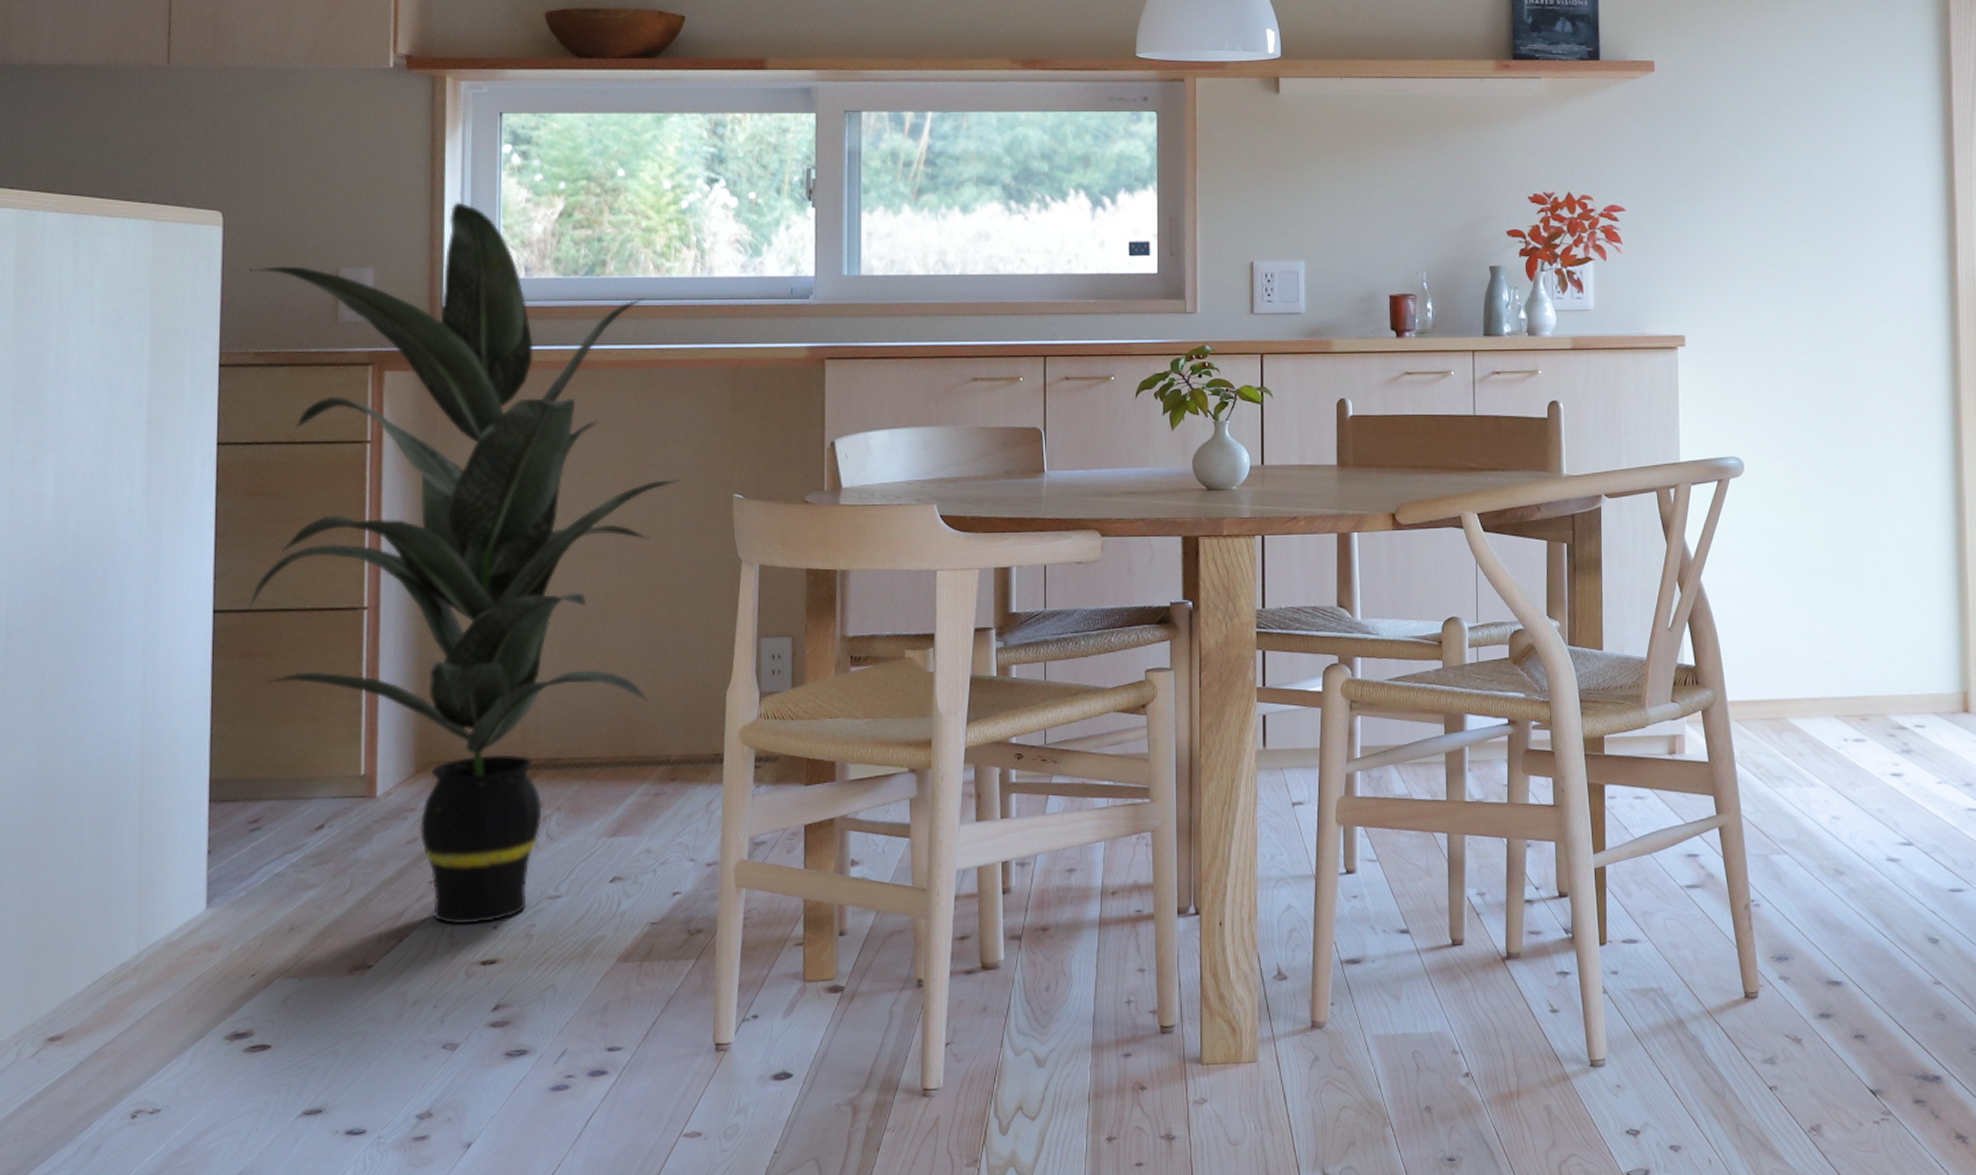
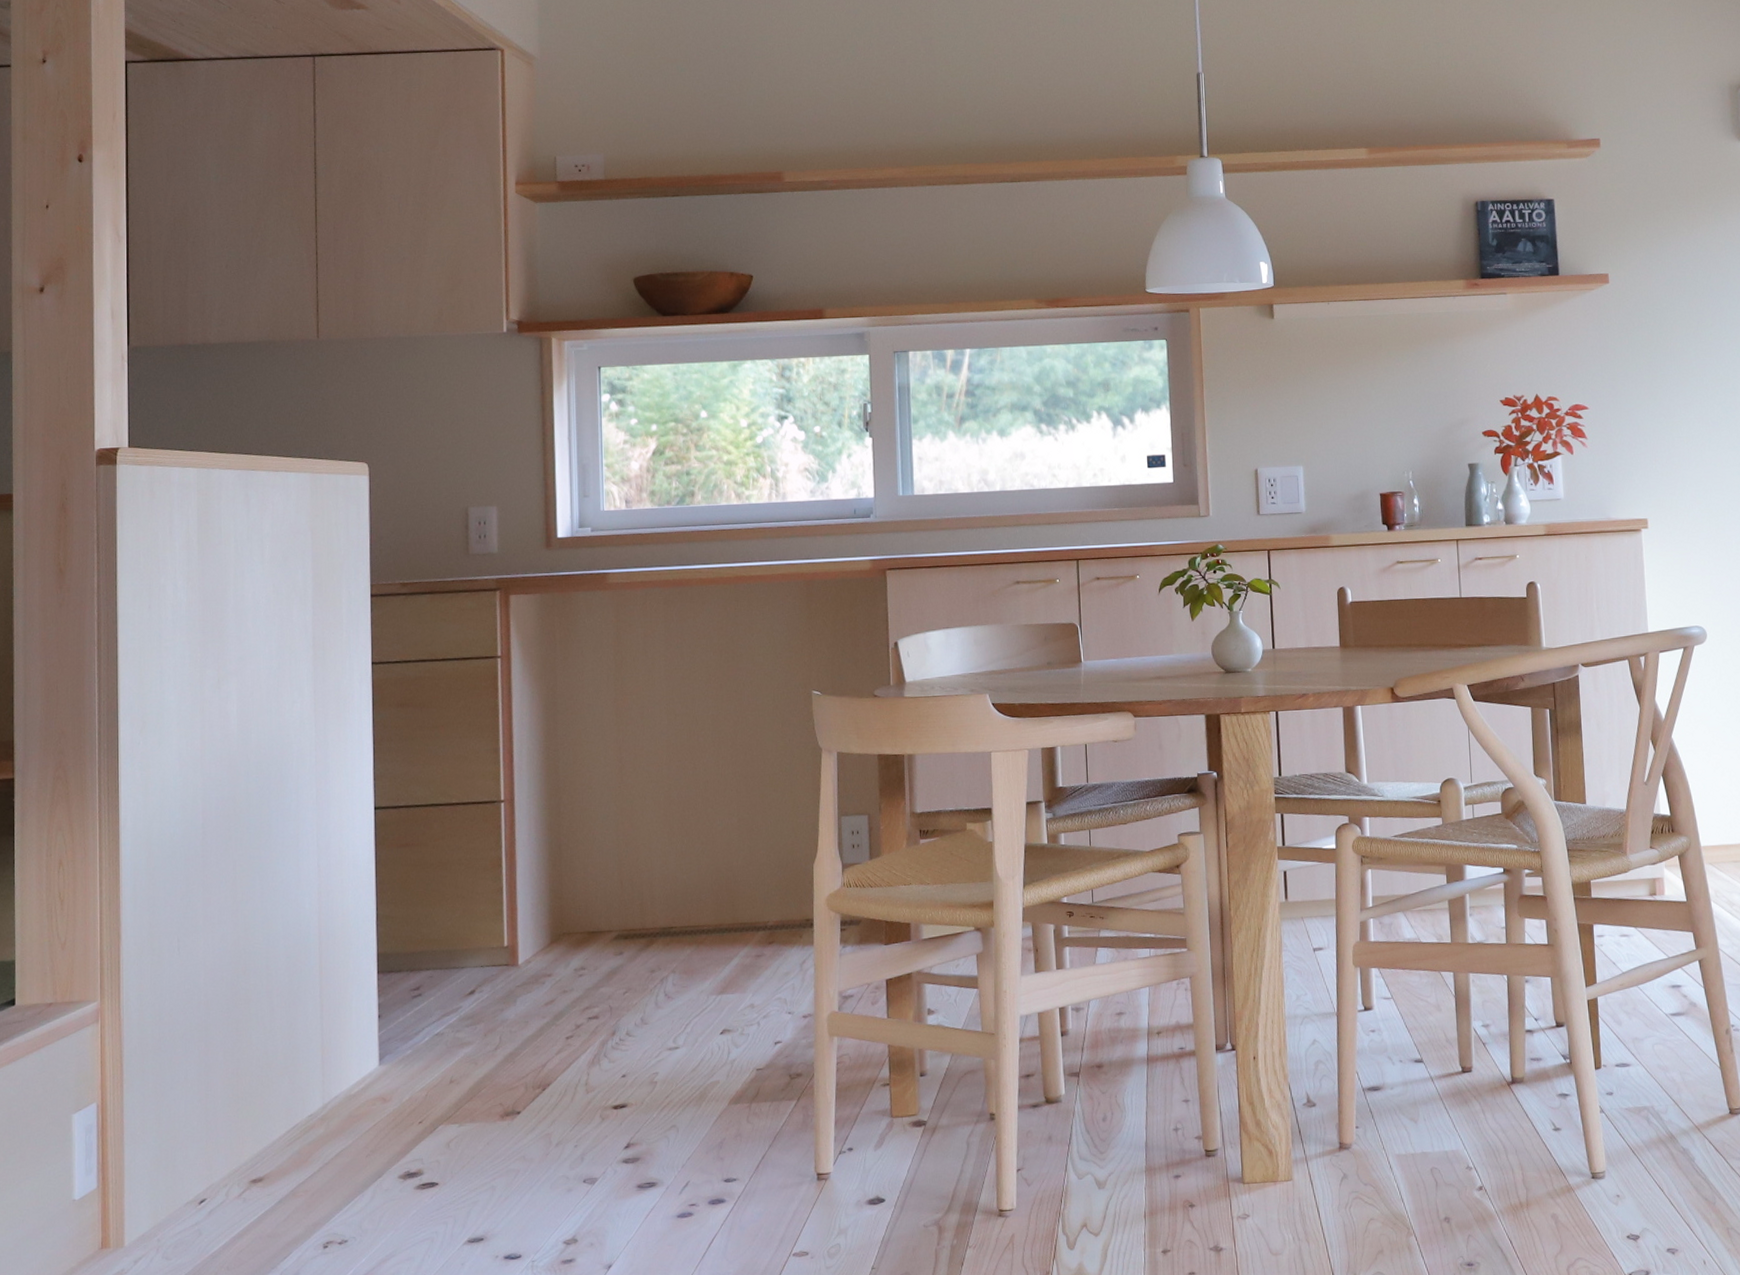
indoor plant: present [247,202,683,925] -> none [393,446,768,1075]

